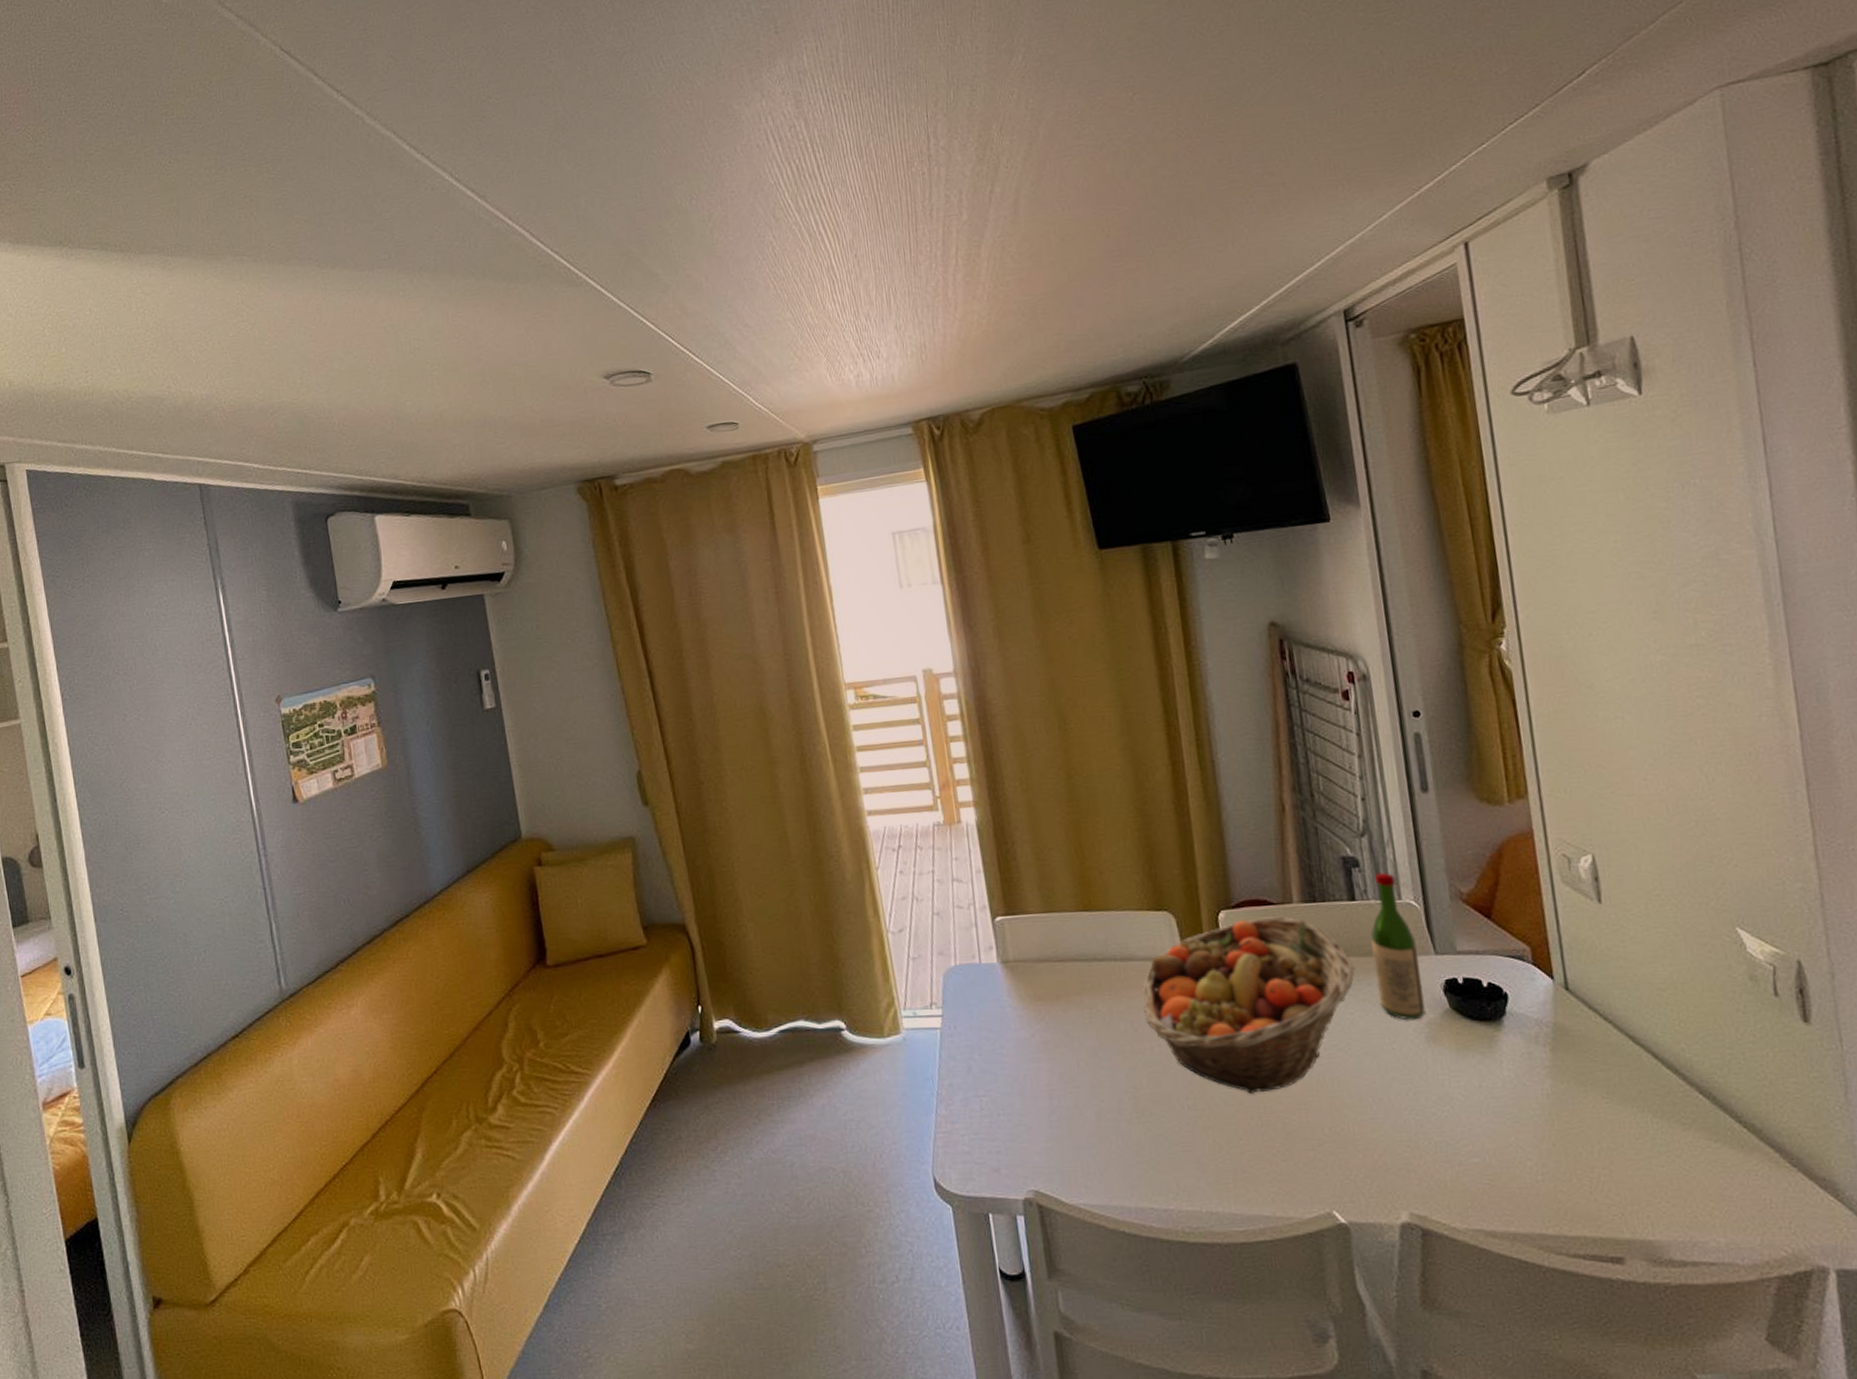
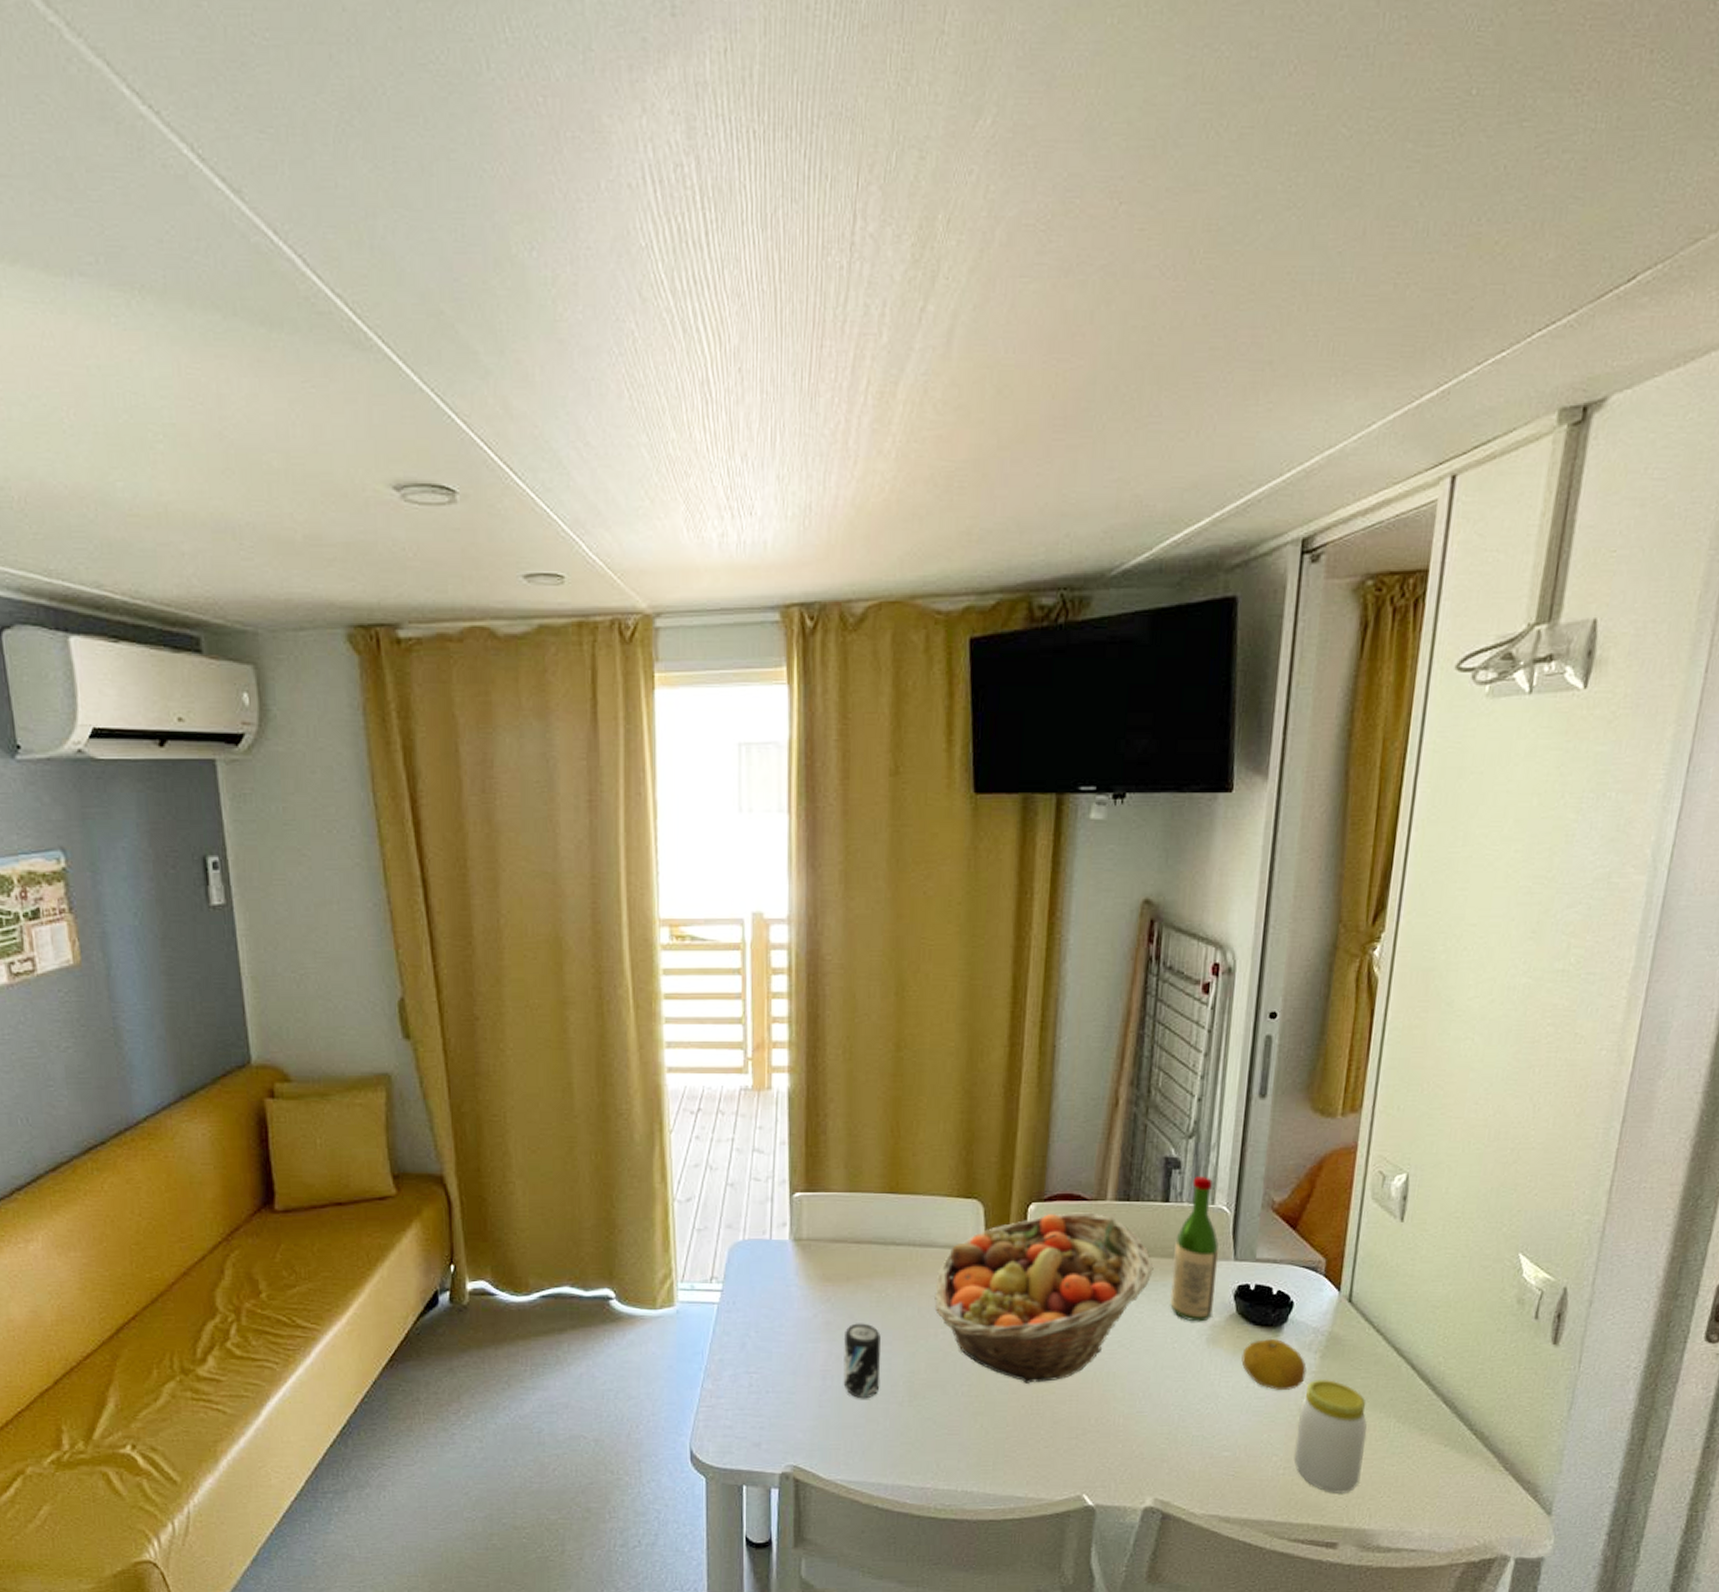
beverage can: none [1063,1040,1107,1118] -> present [843,1323,881,1399]
fruit: none [1466,1033,1540,1088] -> present [1241,1338,1307,1390]
jar: none [1542,1074,1630,1200] -> present [1293,1380,1367,1493]

